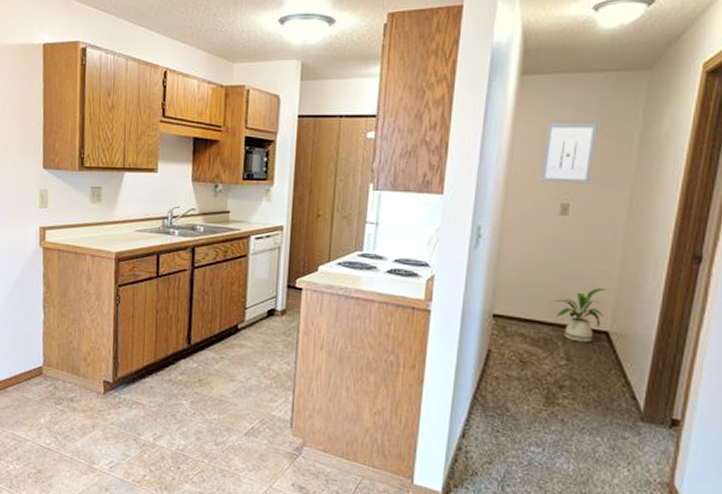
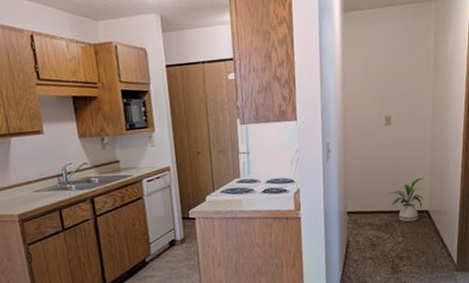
wall art: present [541,122,598,184] -> none [367,47,404,101]

